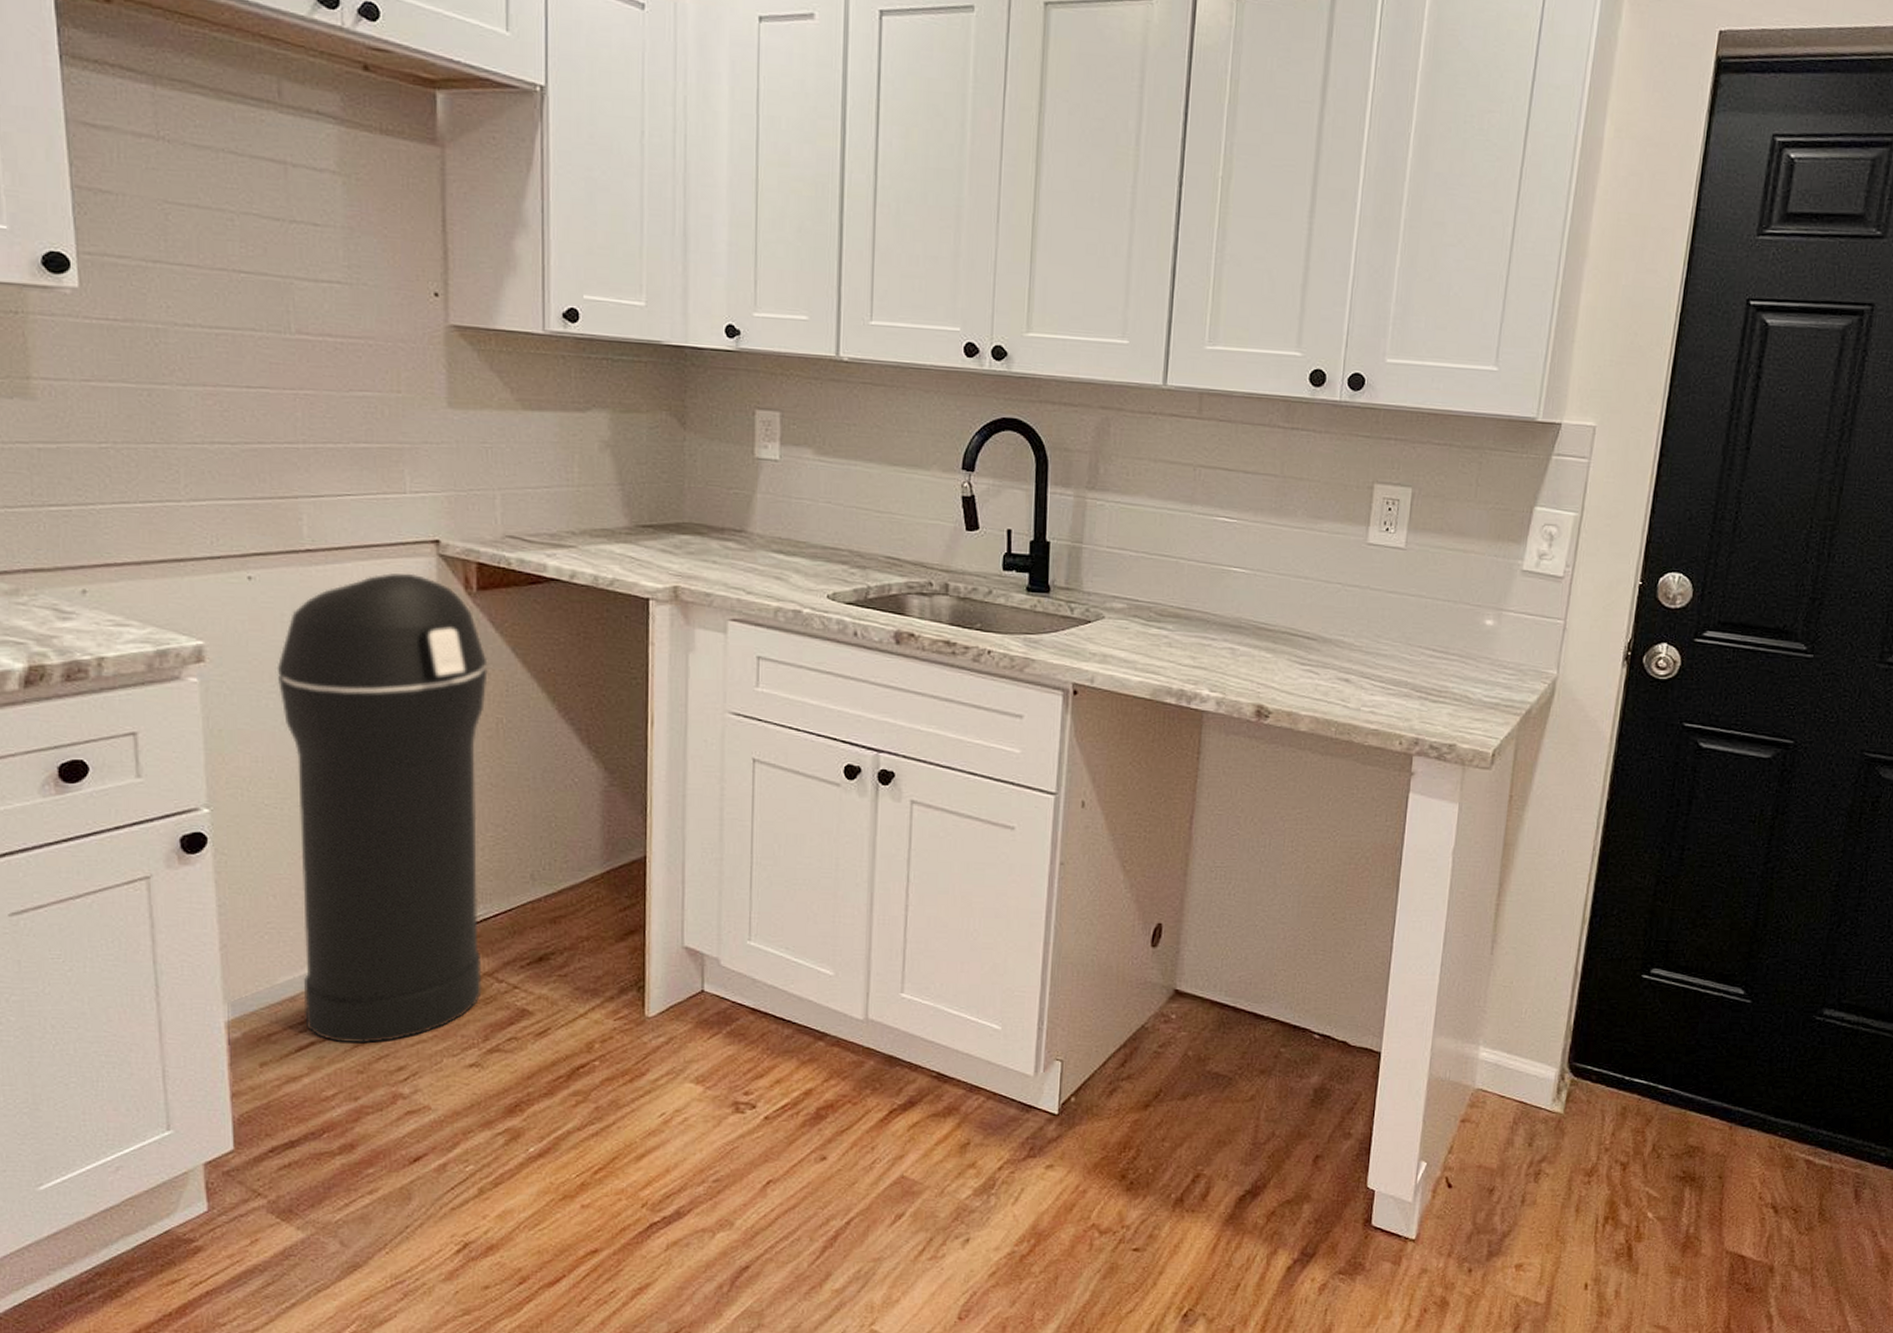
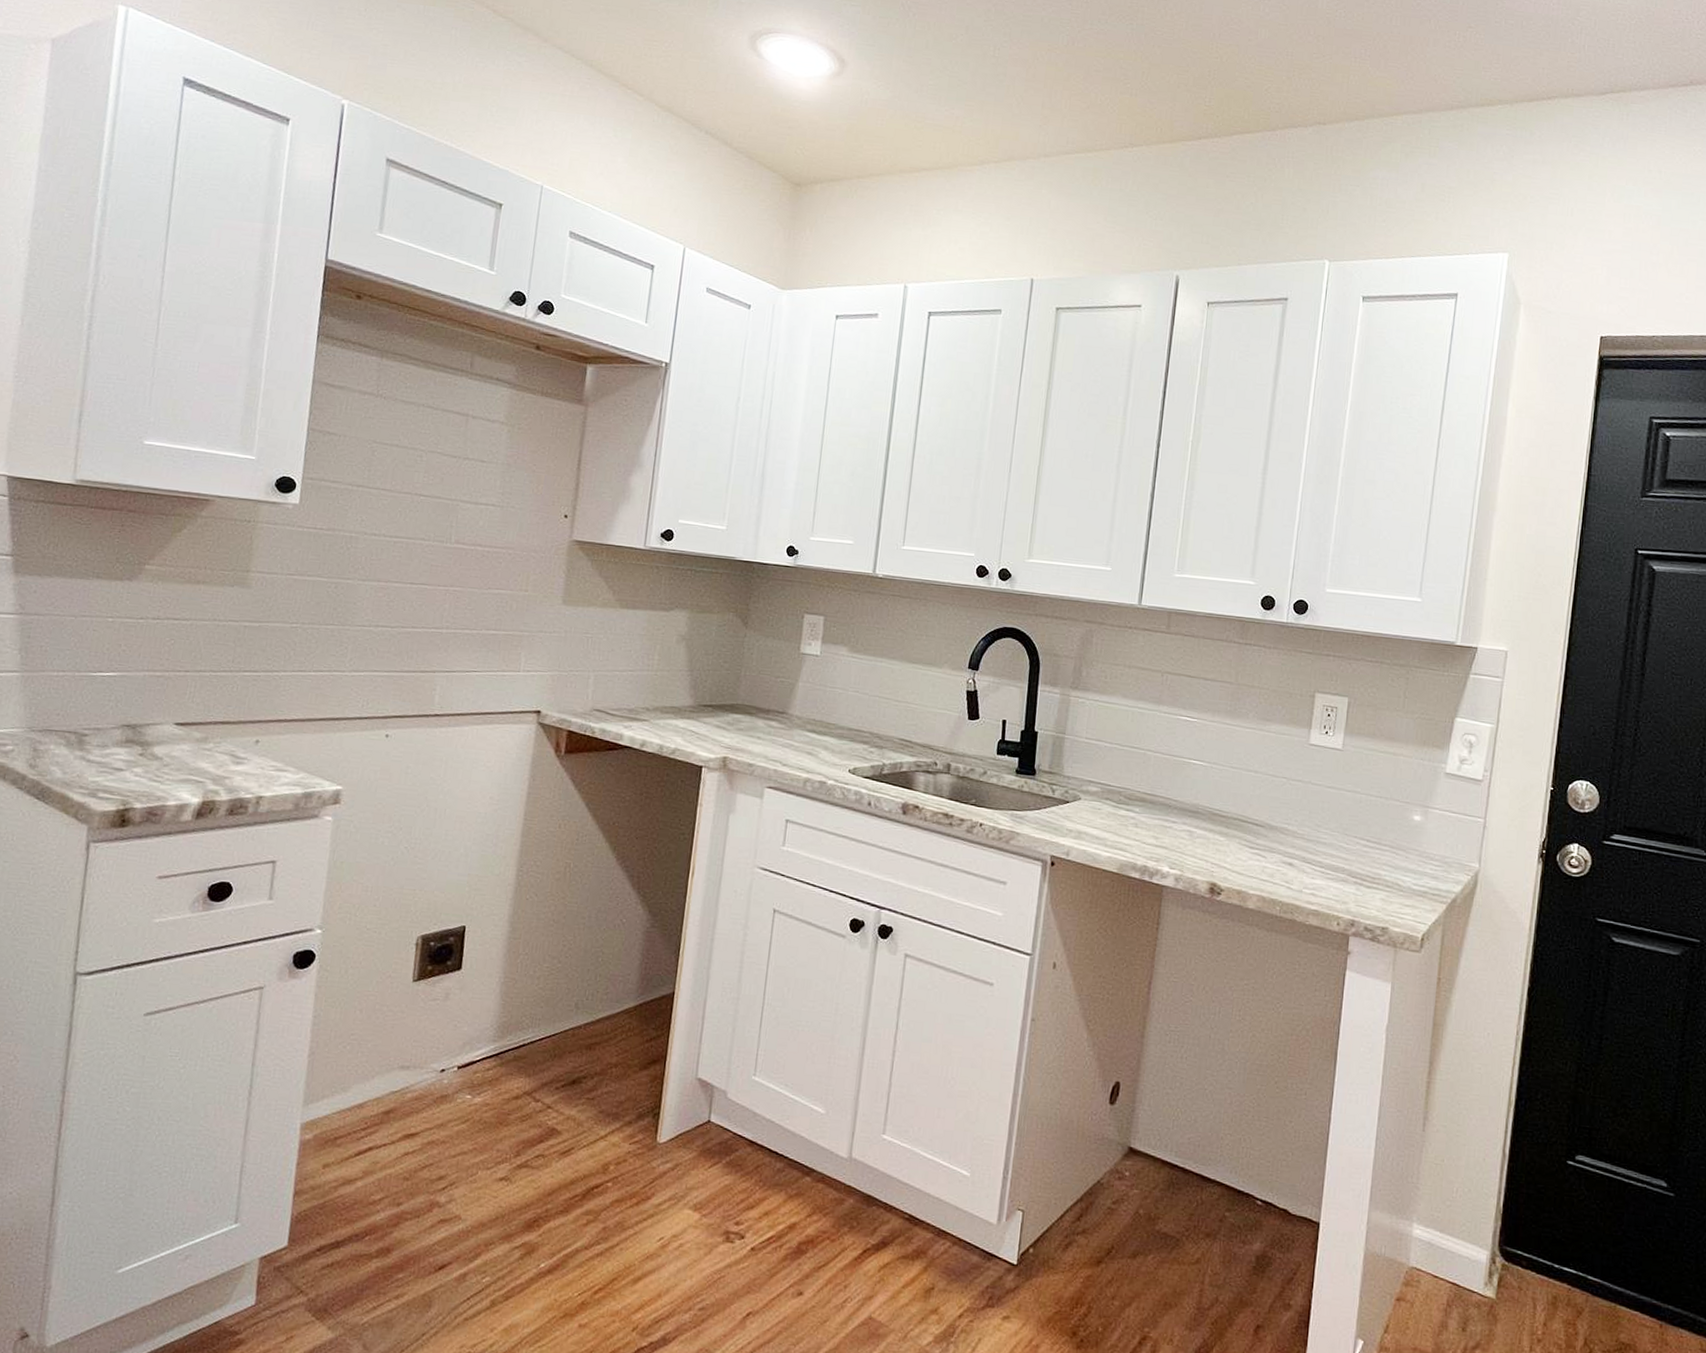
trash can: present [276,573,488,1044] -> none [367,737,566,1152]

